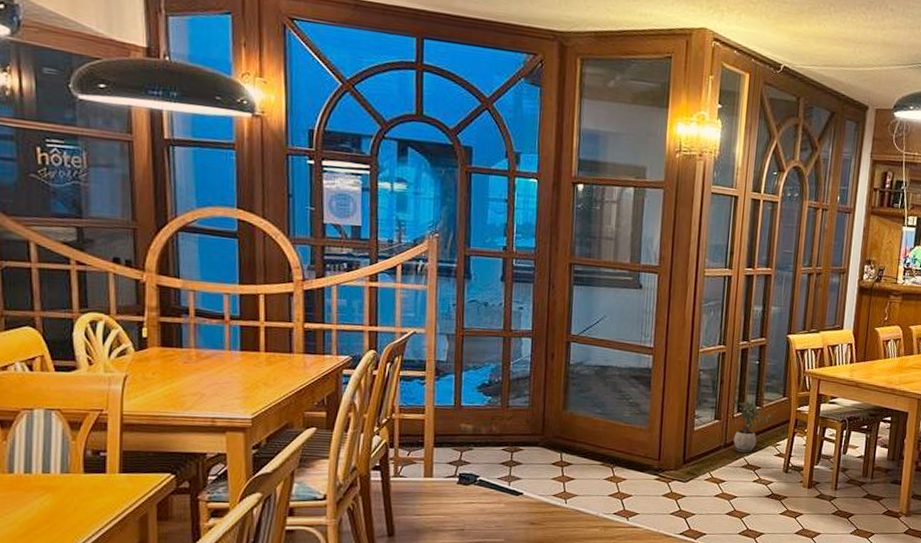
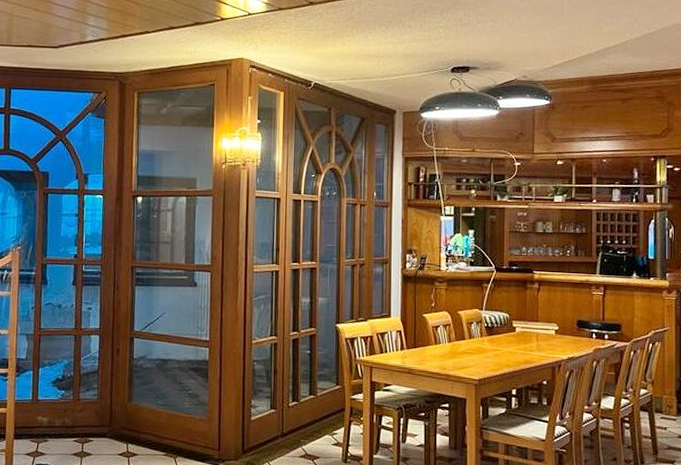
potted plant: present [733,399,772,453] -> none [290,388,327,443]

